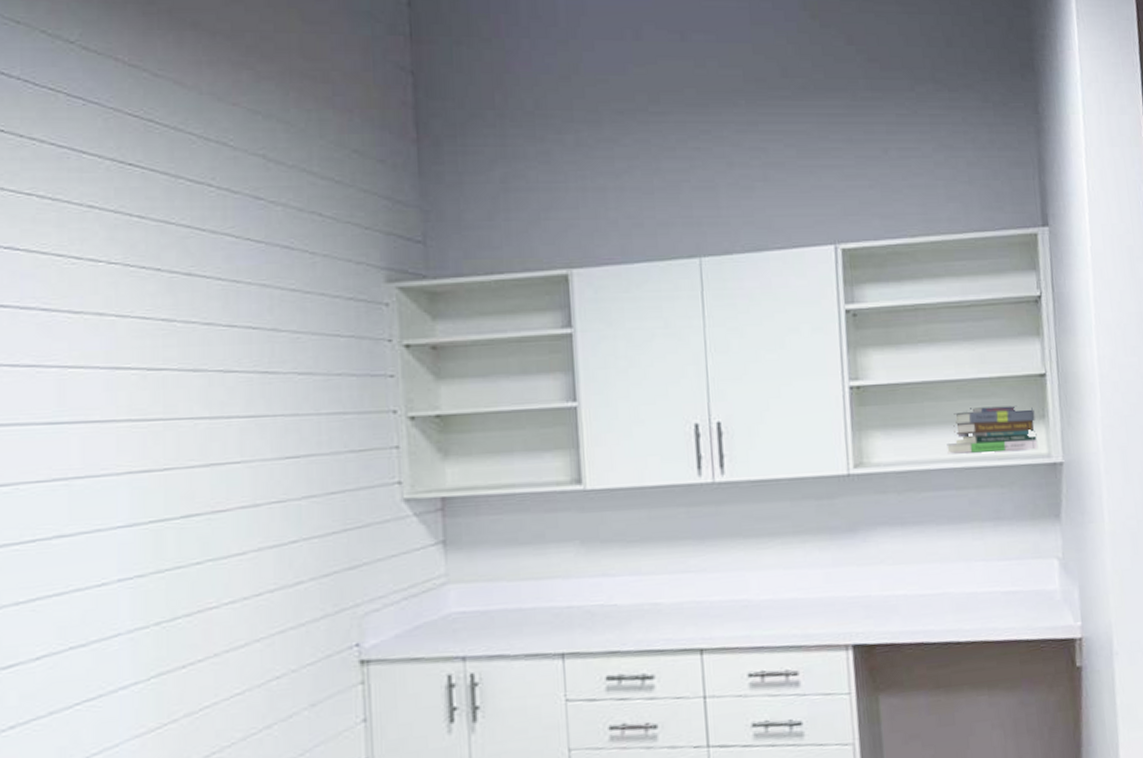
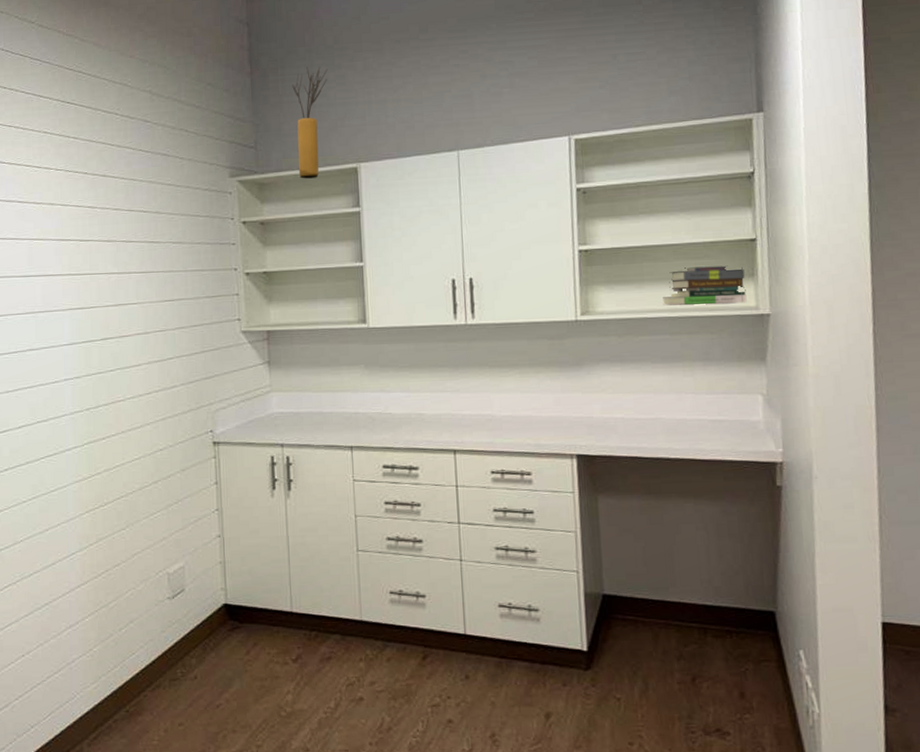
vase: none [477,136,527,288] -> present [292,66,328,179]

